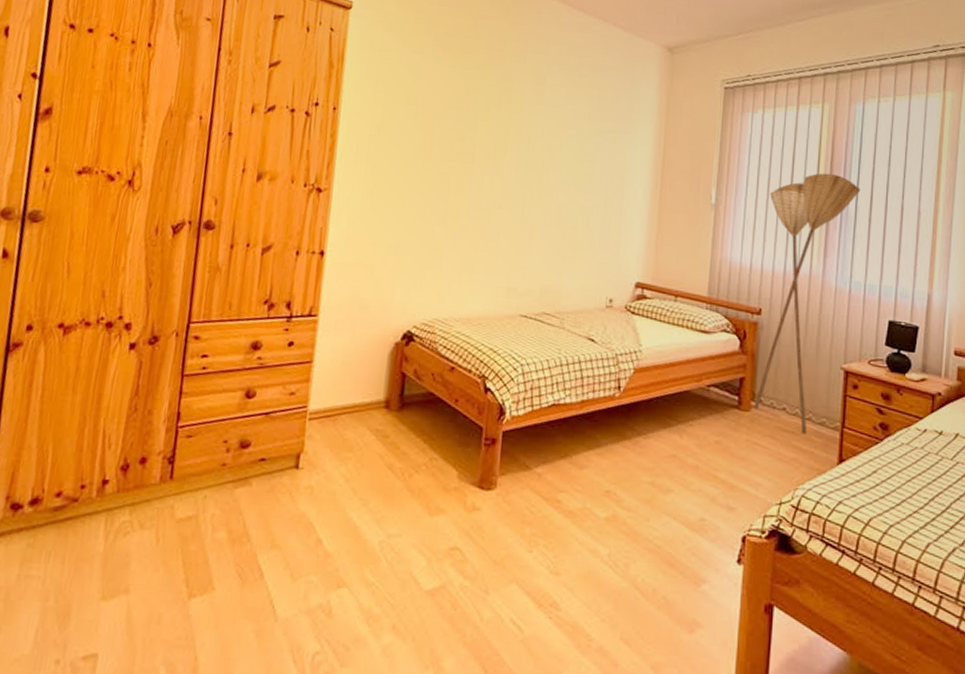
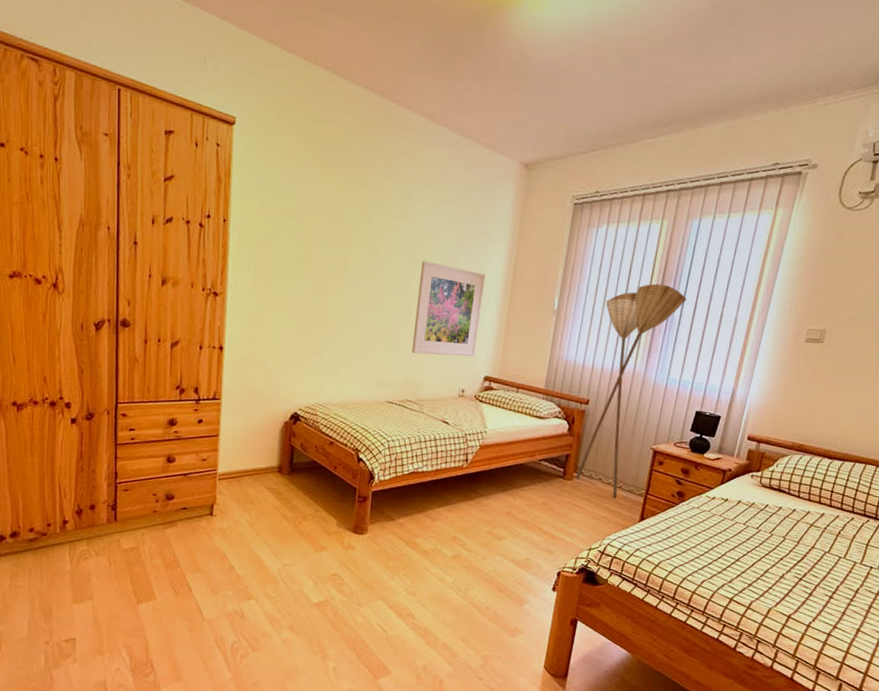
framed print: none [548,151,631,259] -> present [411,261,486,357]

